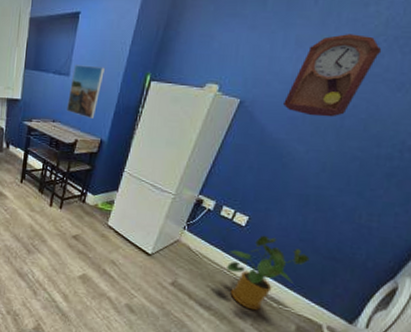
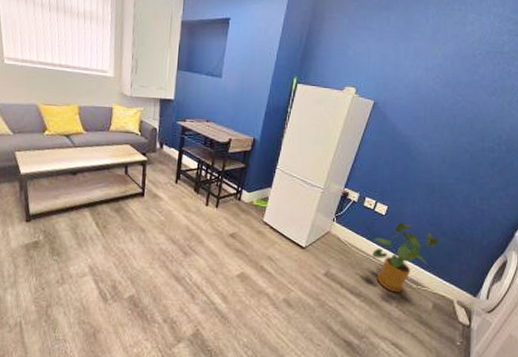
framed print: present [67,65,105,119] -> none [220,67,255,118]
pendulum clock: present [282,34,382,117] -> none [408,47,479,117]

